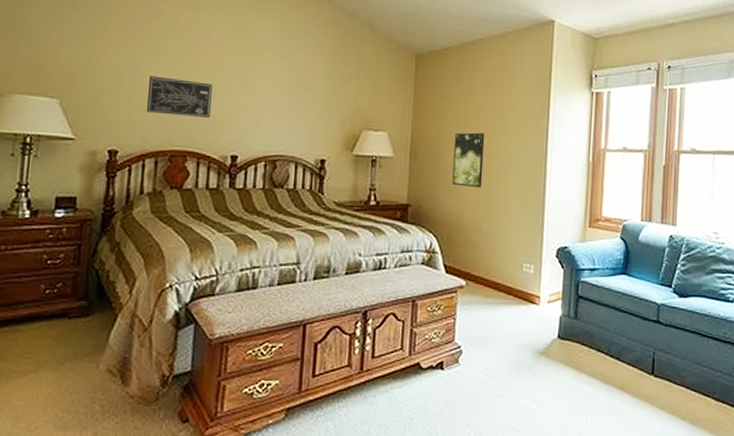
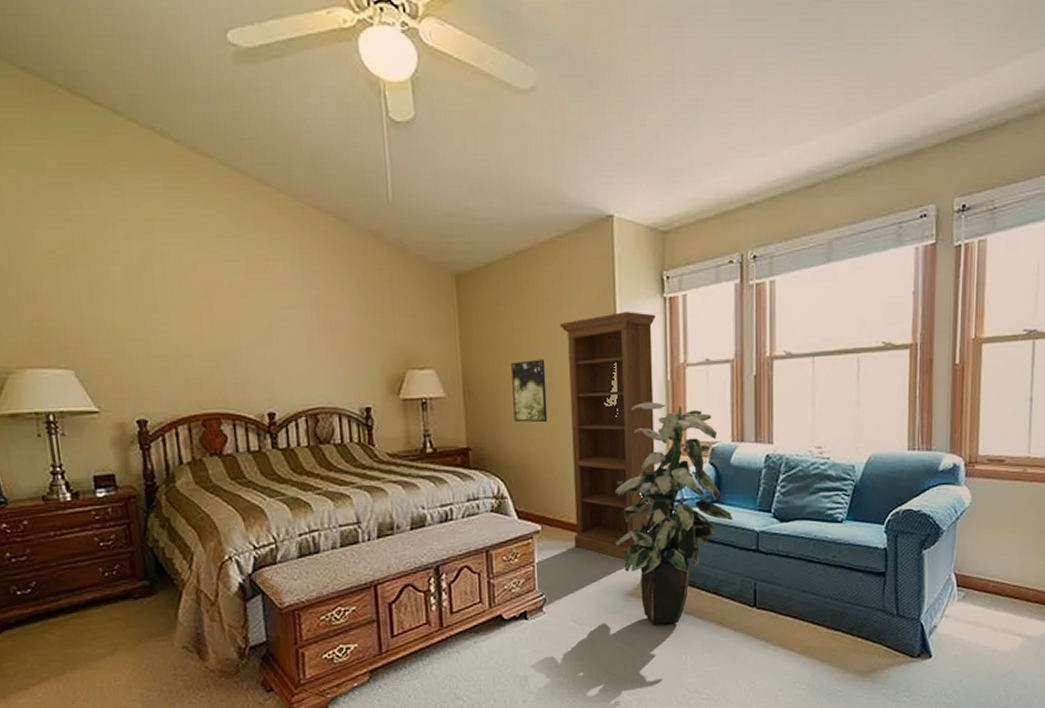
wall art: present [146,76,213,118] -> none [163,332,238,375]
bookshelf: none [495,99,583,320] -> present [559,311,657,560]
indoor plant: none [531,179,638,384] -> present [615,401,734,624]

